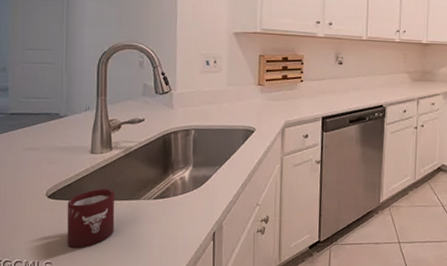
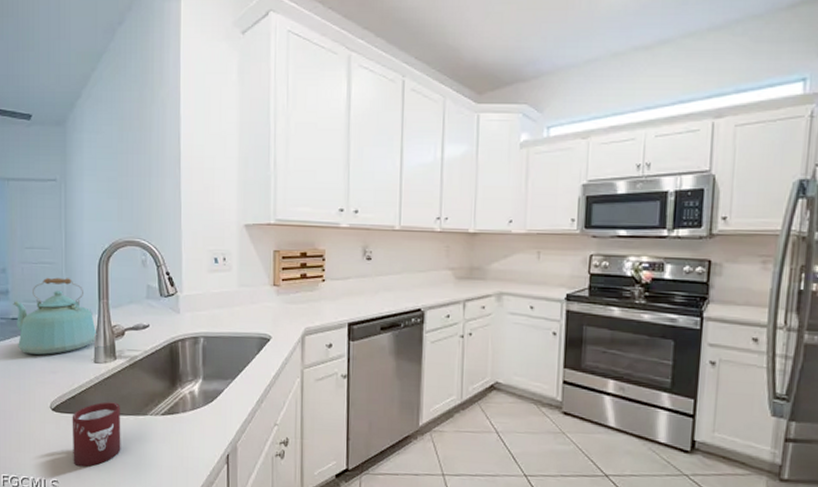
kettle: none [12,76,95,147] -> present [13,277,97,355]

